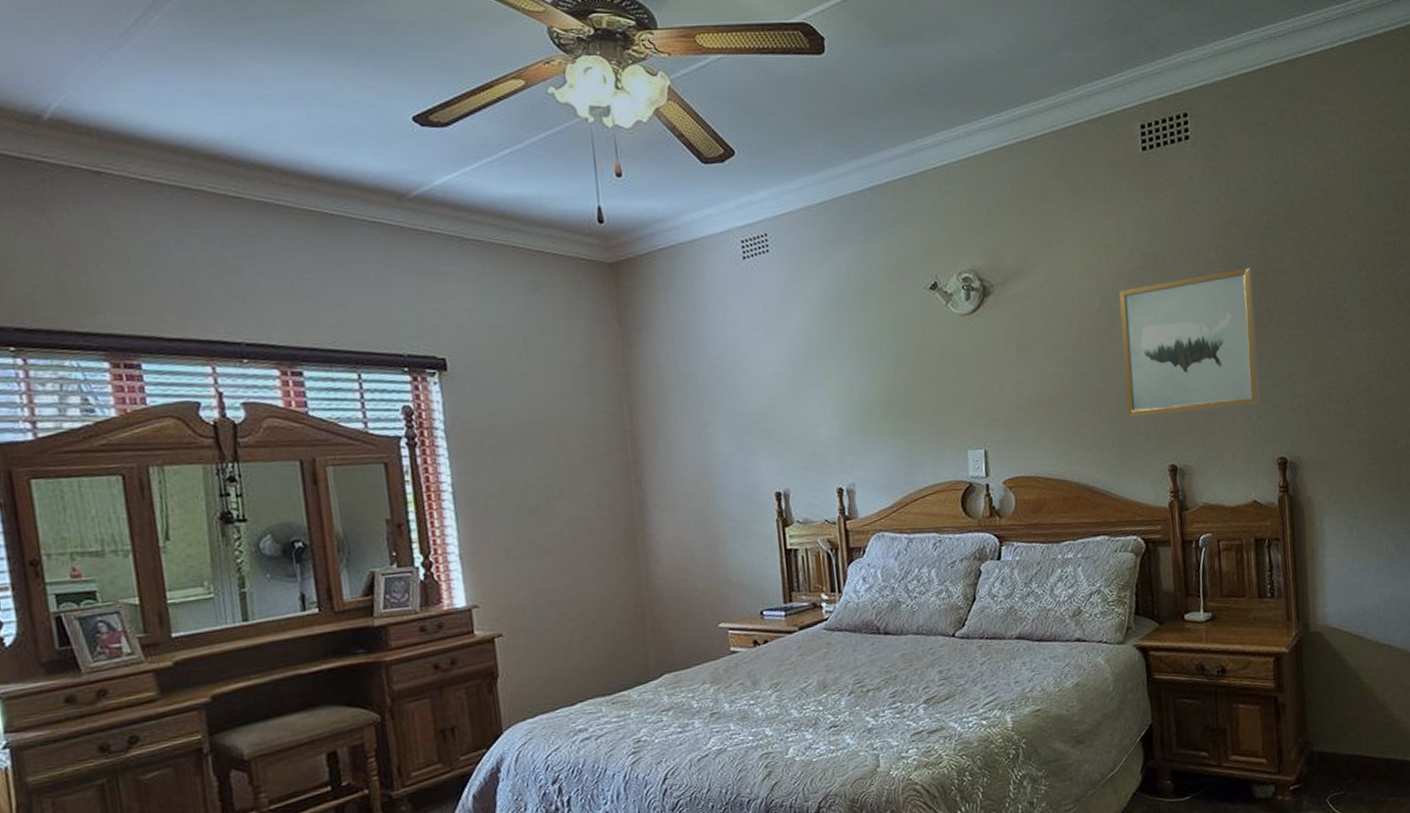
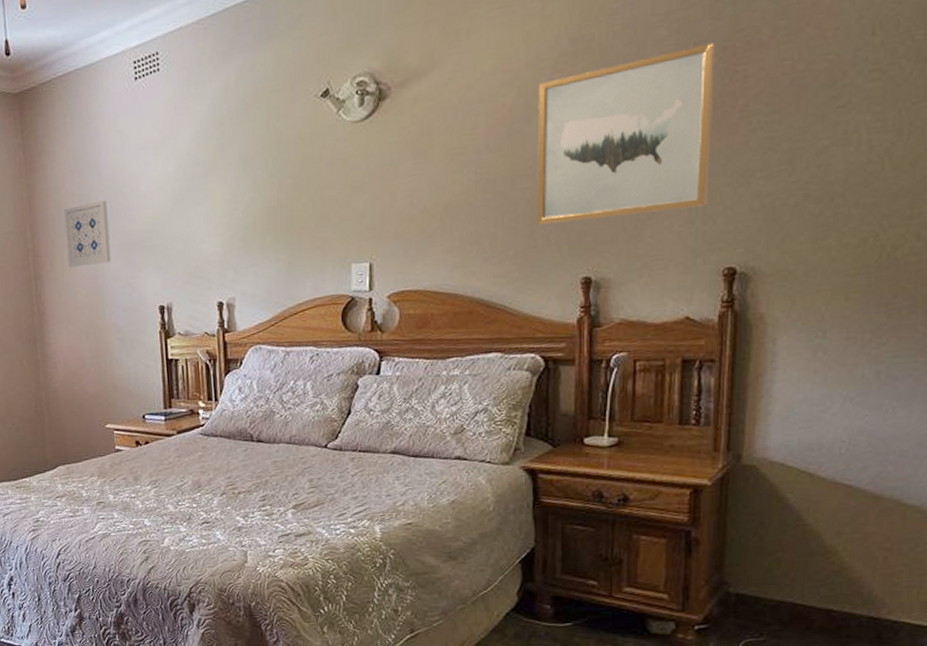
wall art: none [666,380,722,451] -> present [63,200,112,267]

